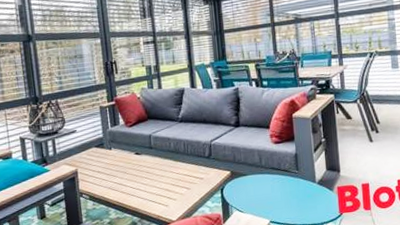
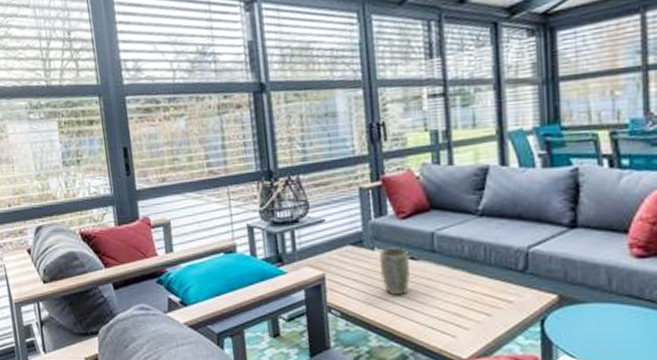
plant pot: none [115,146,136,181] -> present [379,247,410,296]

